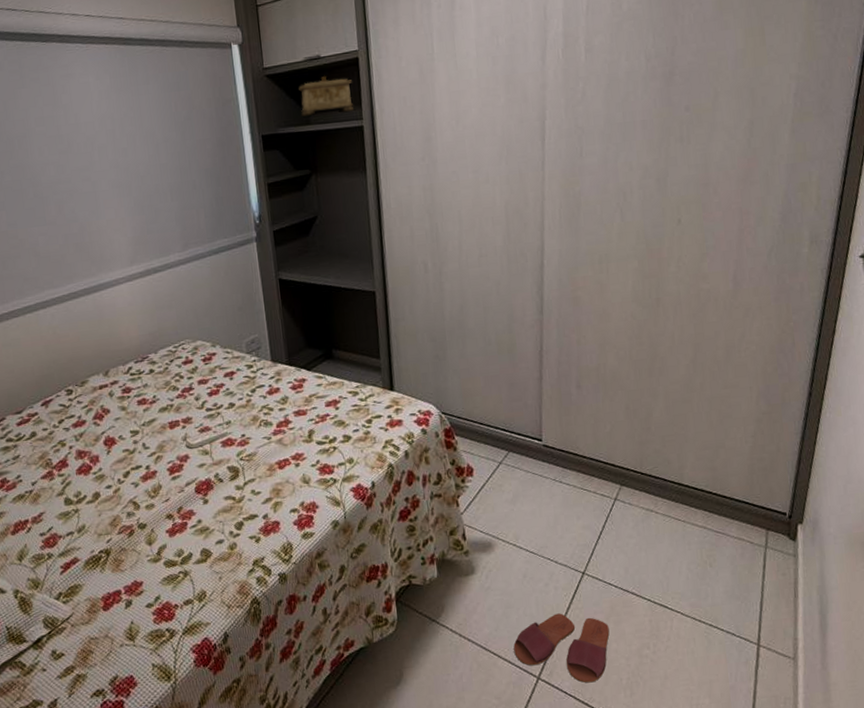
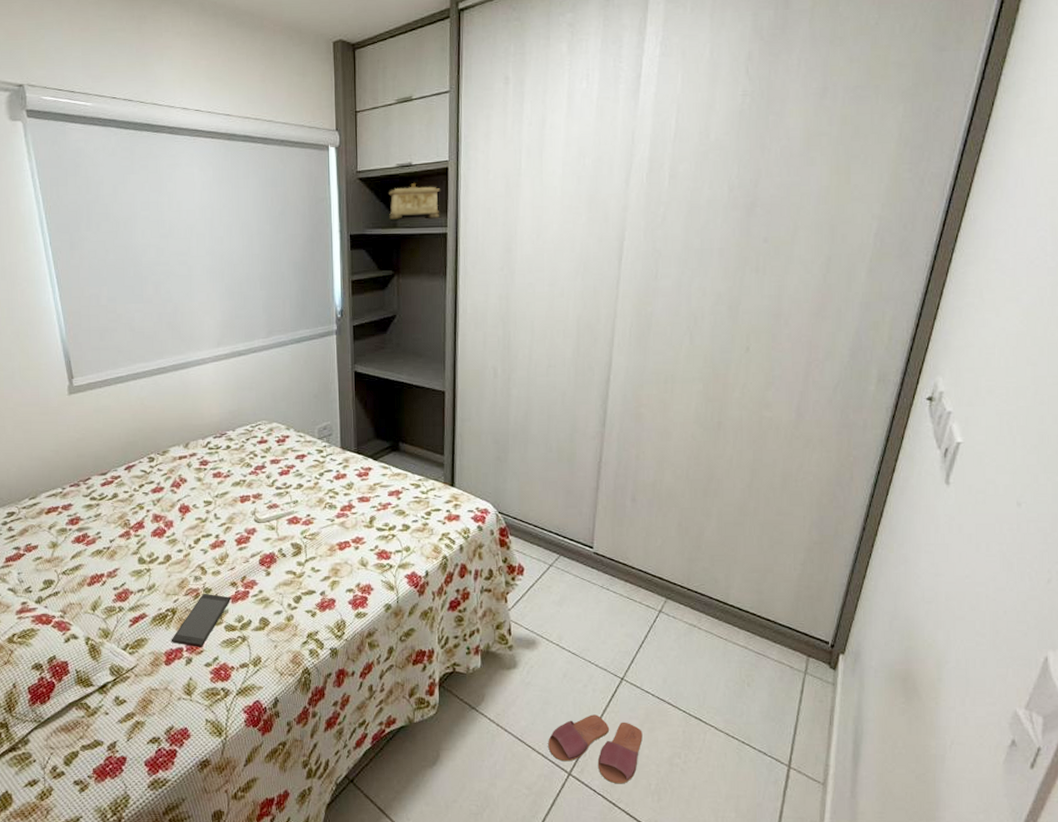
smartphone: none [107,529,169,588] -> present [171,593,232,647]

